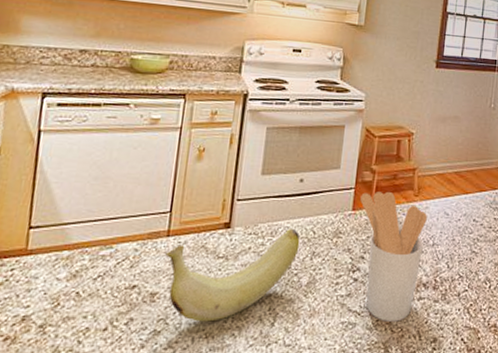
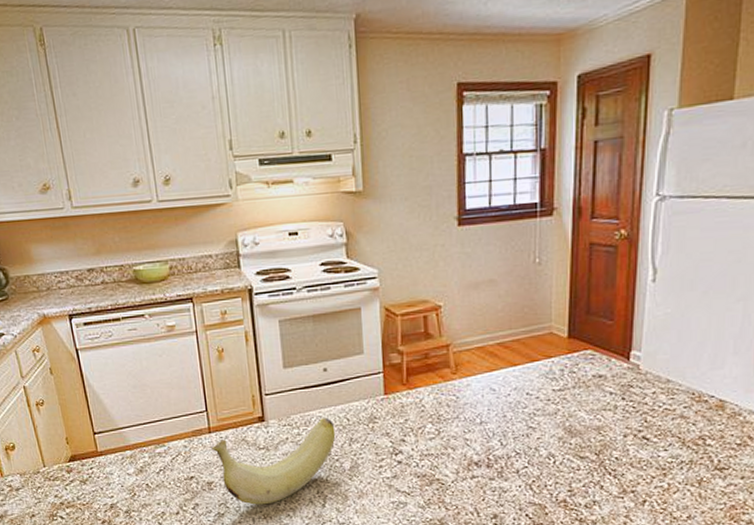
utensil holder: present [360,191,427,322] -> none [391,371,470,500]

